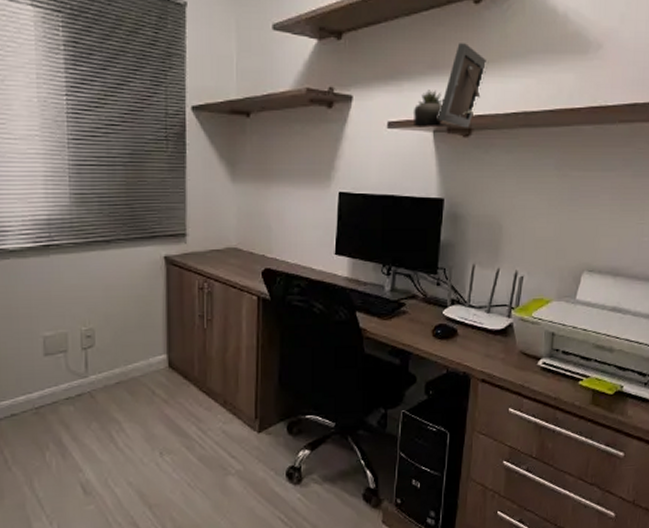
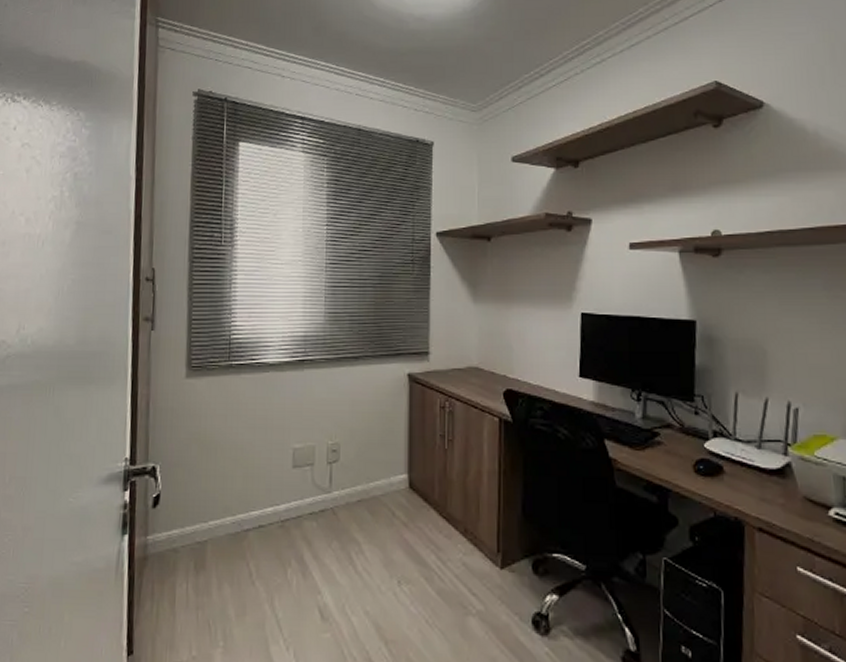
succulent plant: present [409,90,451,128] -> none [653,211,698,248]
picture frame: present [438,43,489,128] -> none [683,165,735,248]

